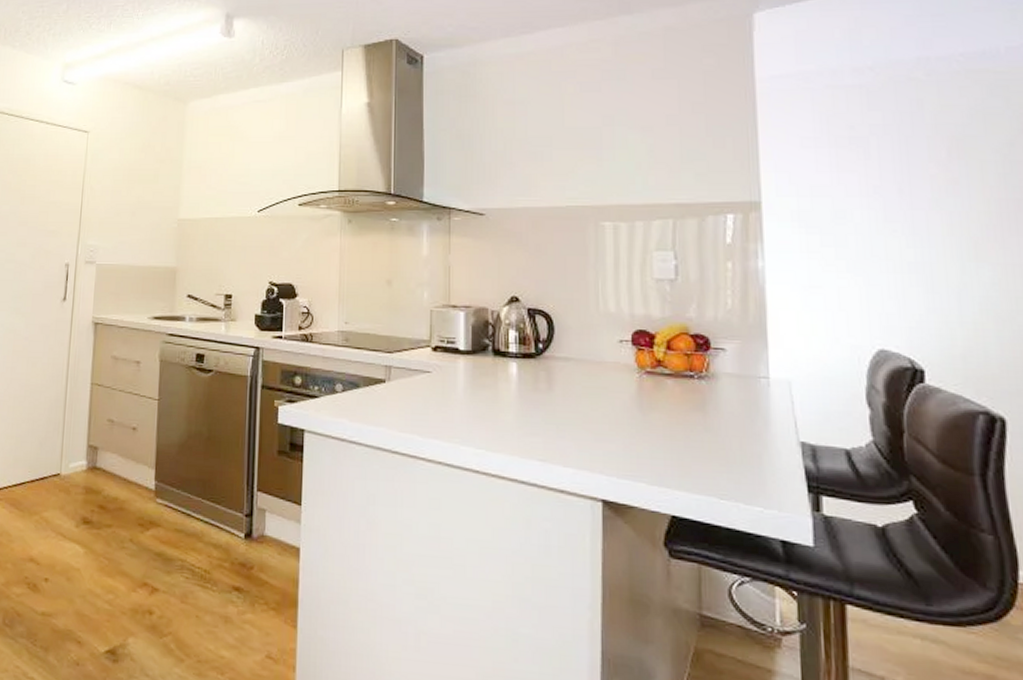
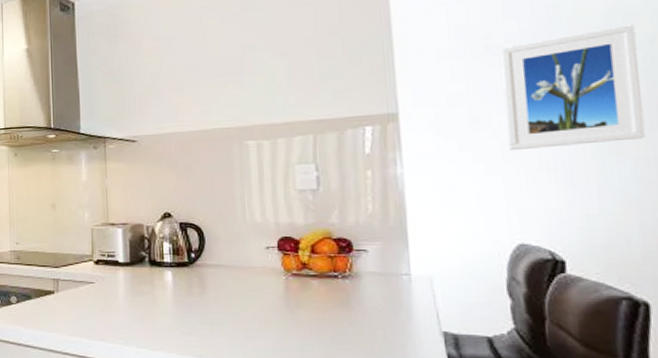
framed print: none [864,125,1004,250] -> present [500,24,646,151]

